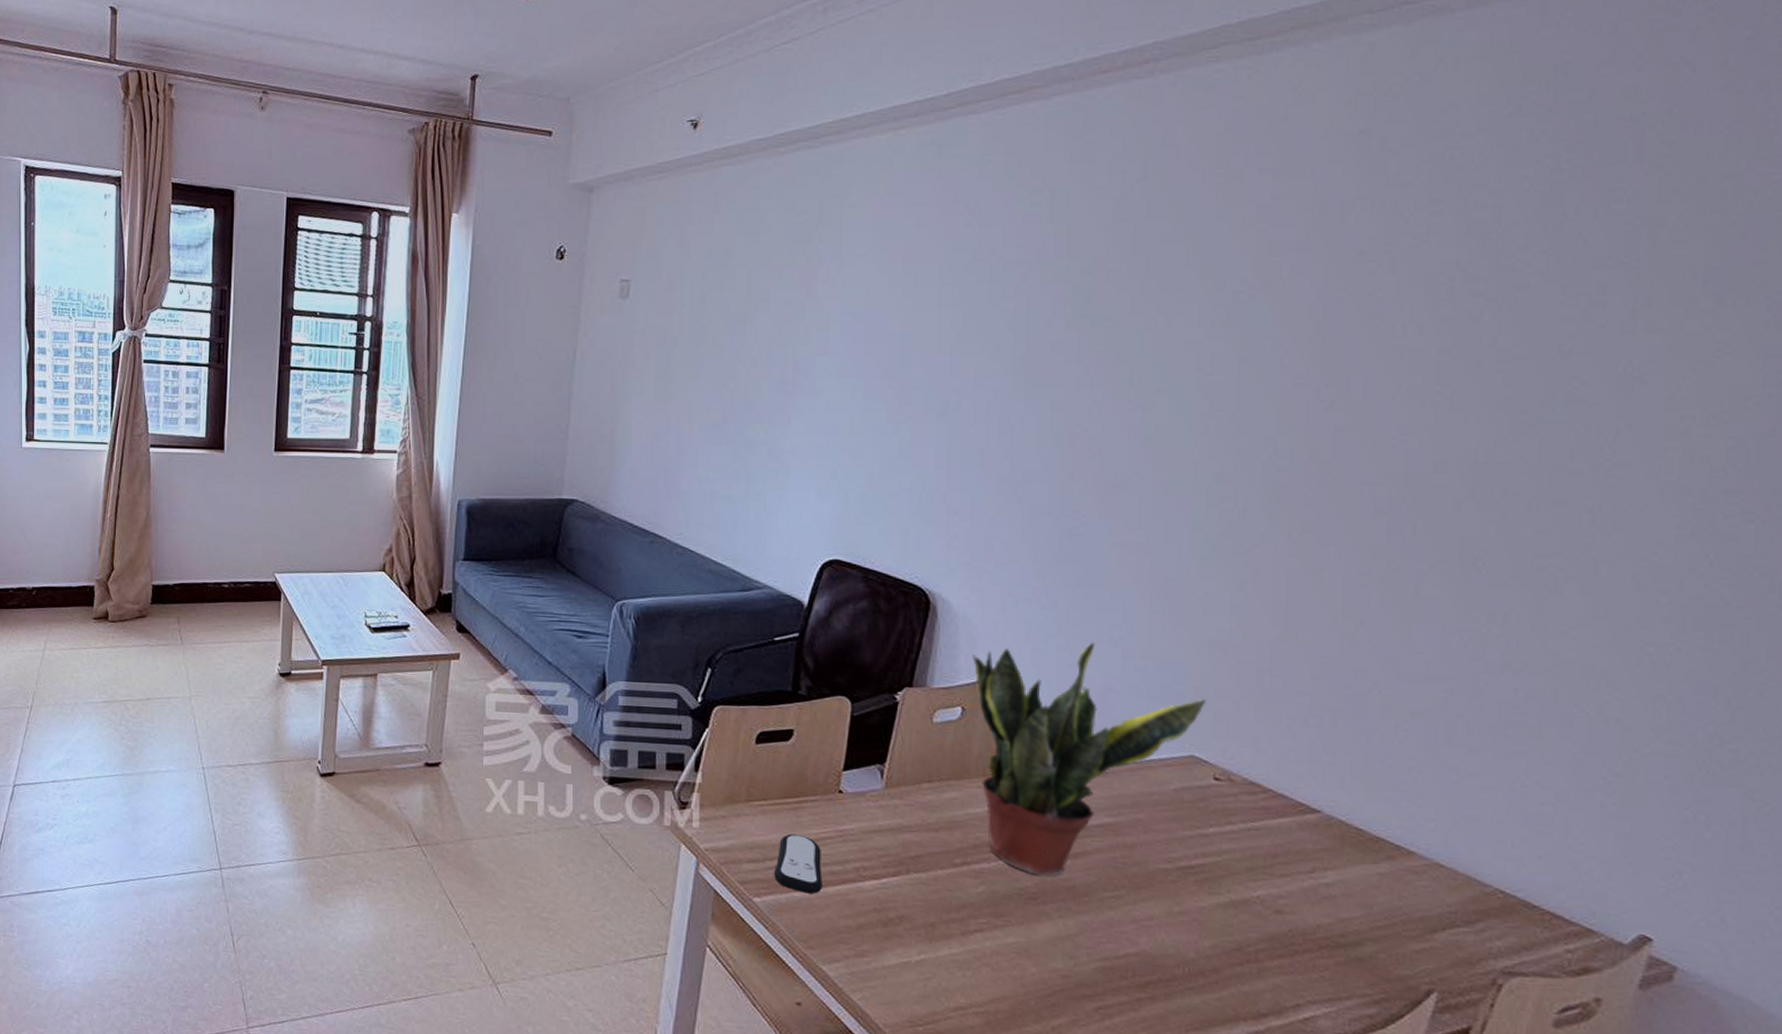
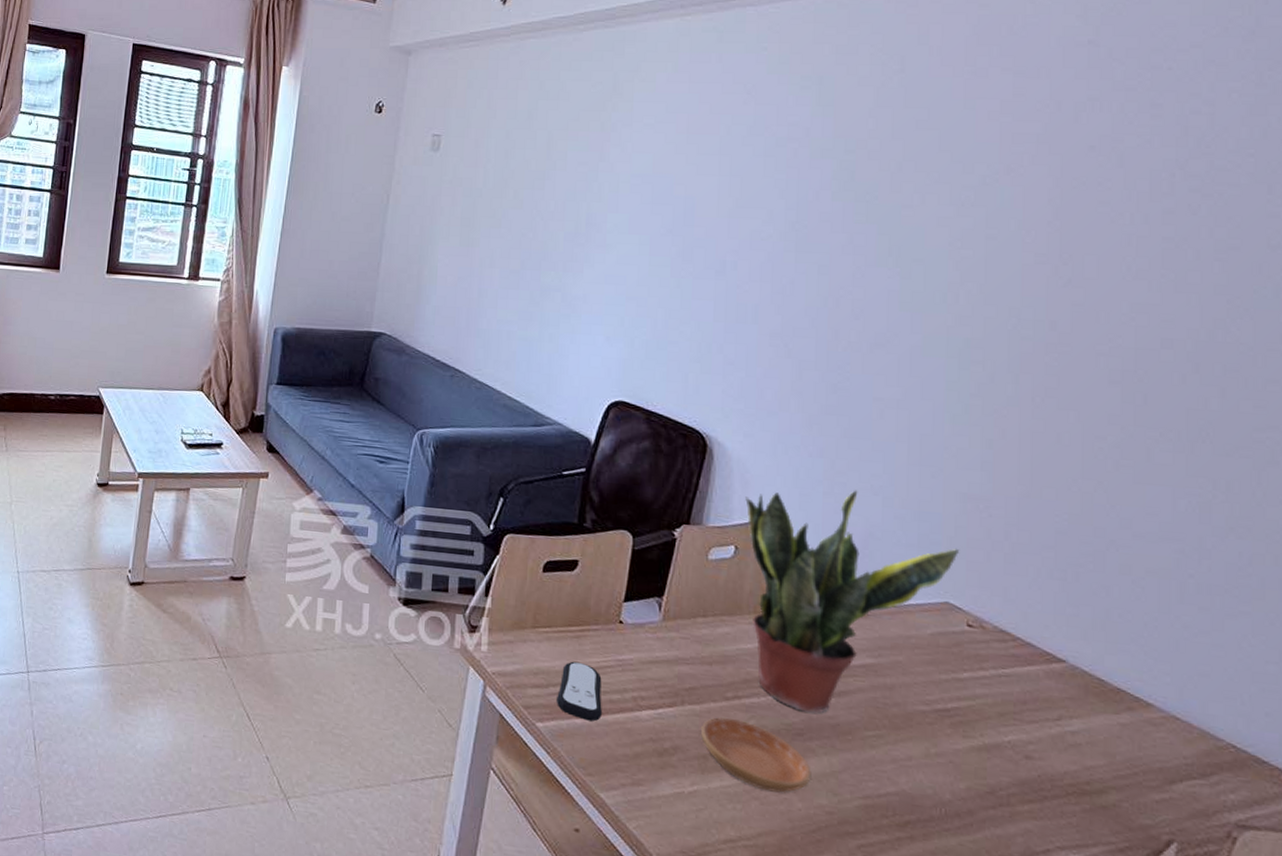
saucer: none [927,883,1046,959] -> present [700,716,812,793]

